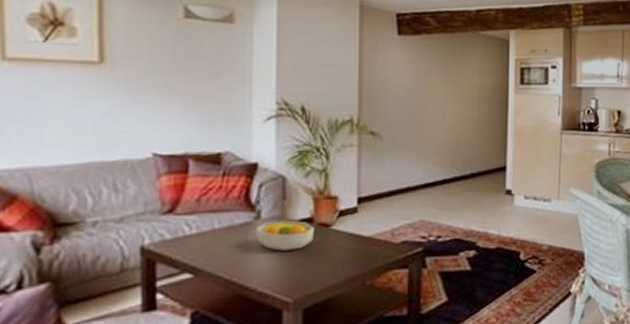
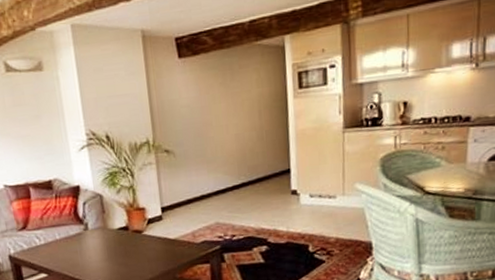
fruit bowl: present [255,220,315,251] -> none [85,229,131,254]

